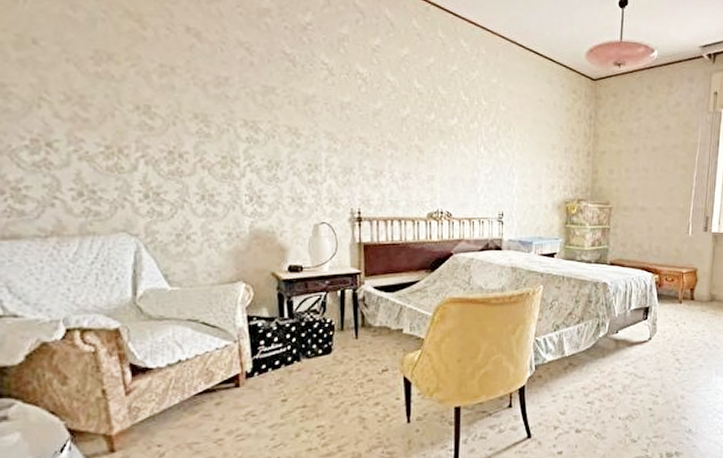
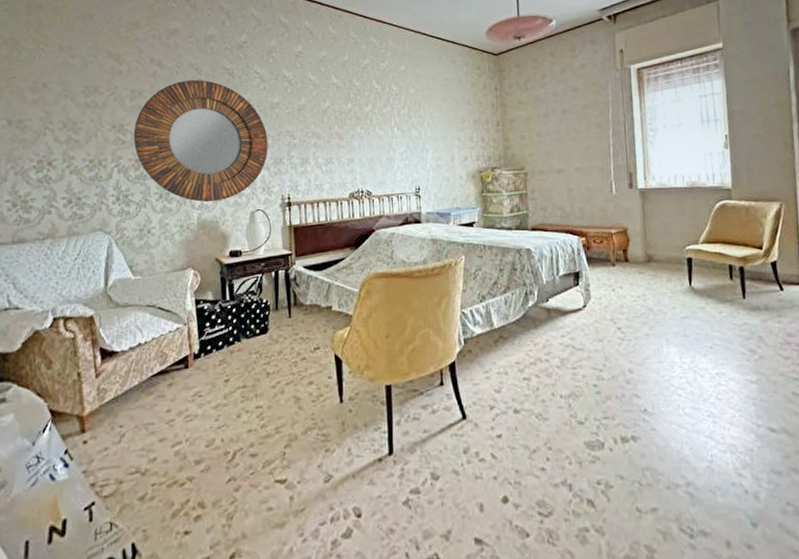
home mirror: none [164,61,336,210] -> present [133,80,268,202]

